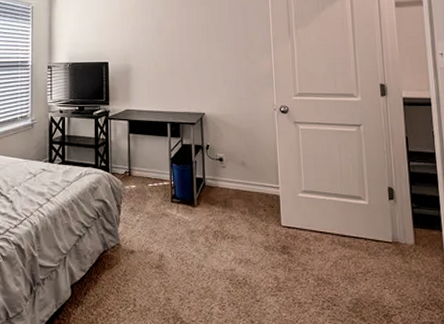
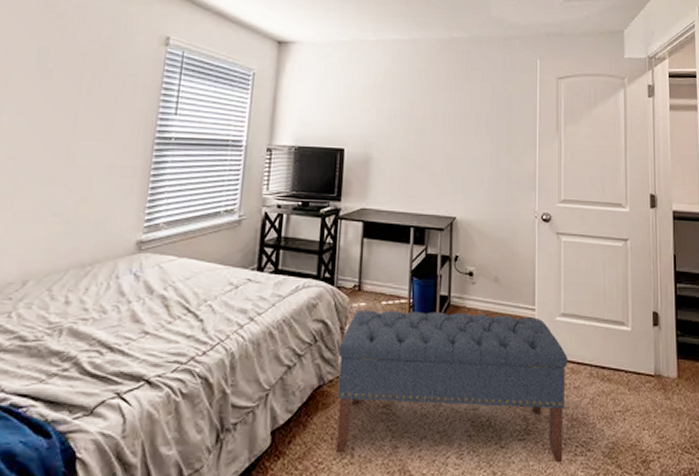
bench: none [117,190,312,315] -> present [336,309,568,463]

